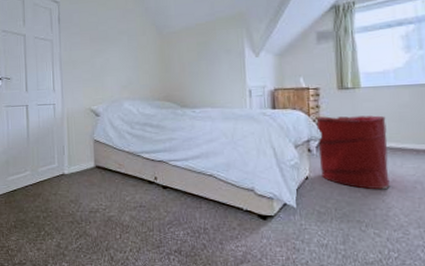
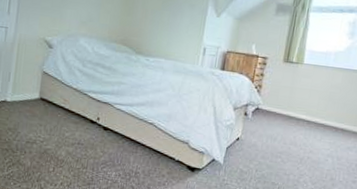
laundry hamper: present [316,115,390,190] -> none [251,84,318,159]

